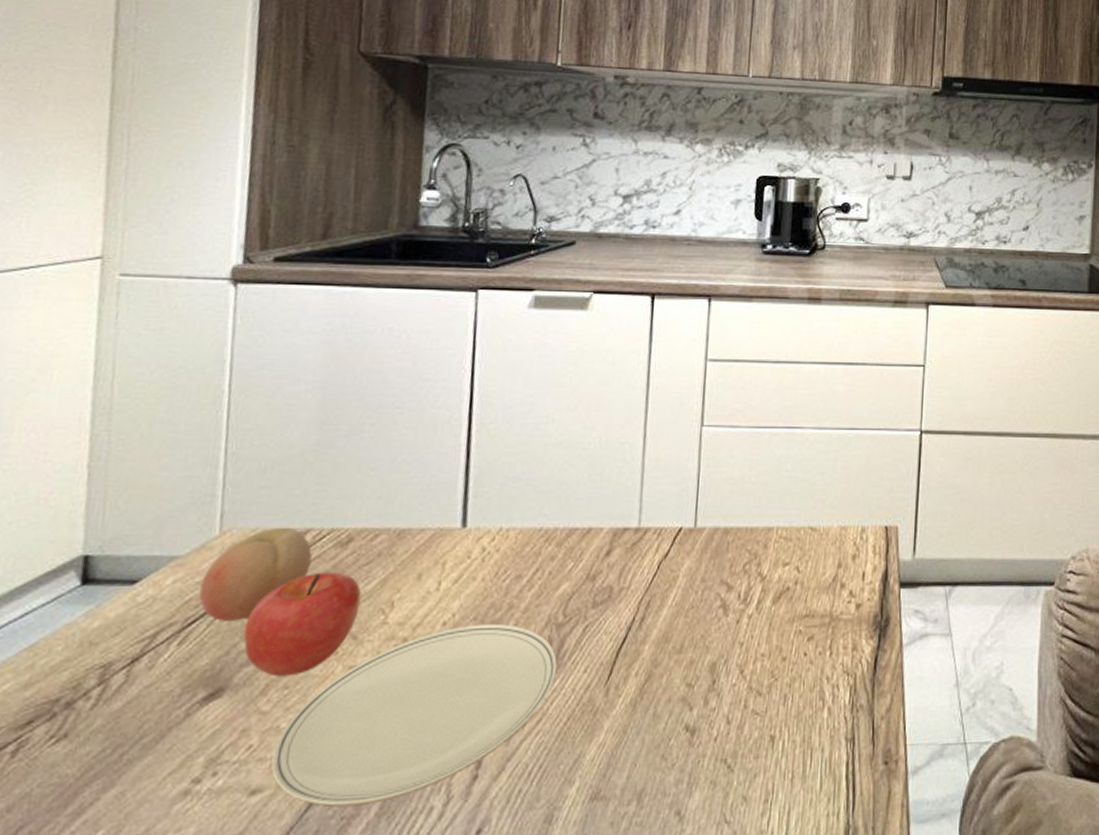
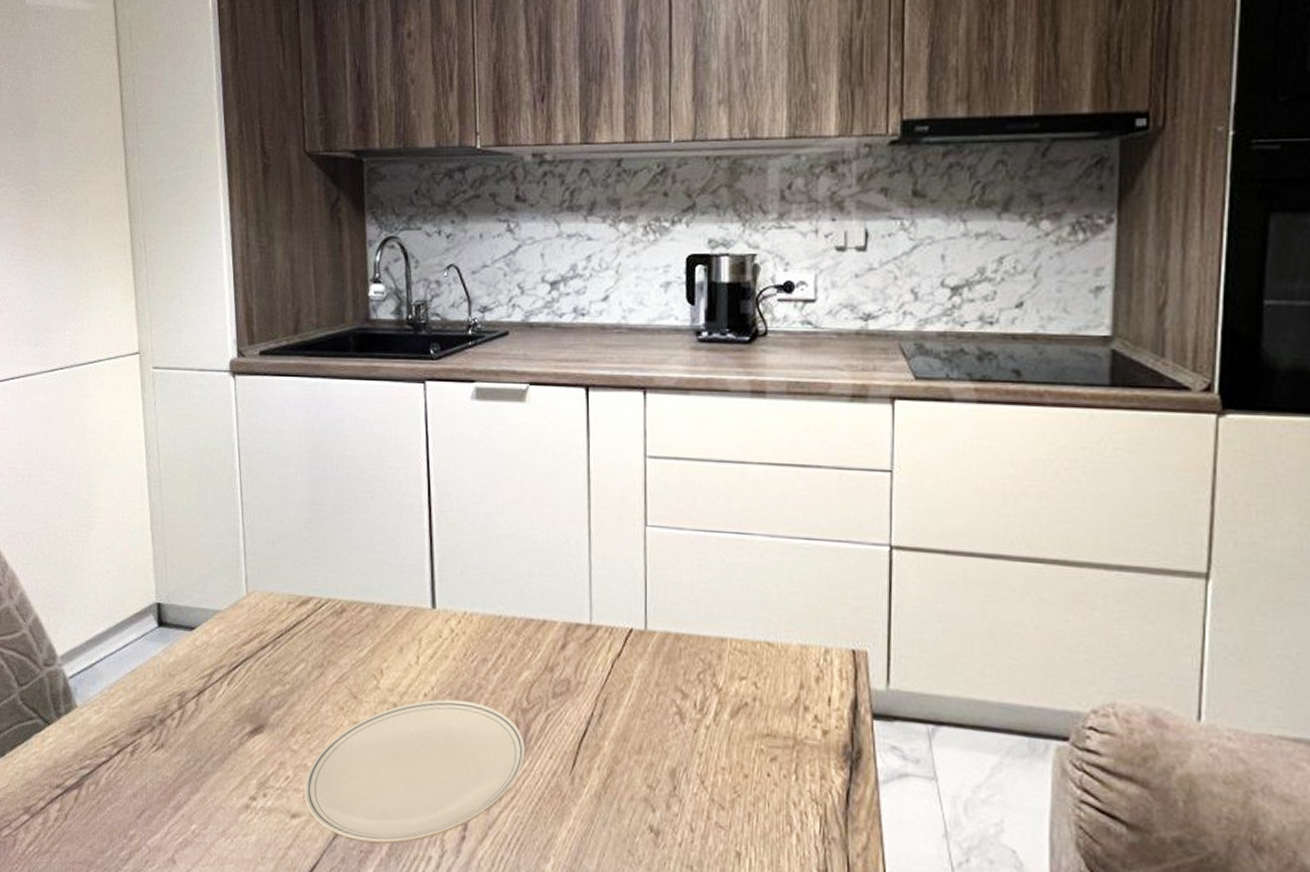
fruit: present [199,527,312,623] -> none [238,593,315,671]
fruit: present [243,572,362,677] -> none [273,636,357,723]

